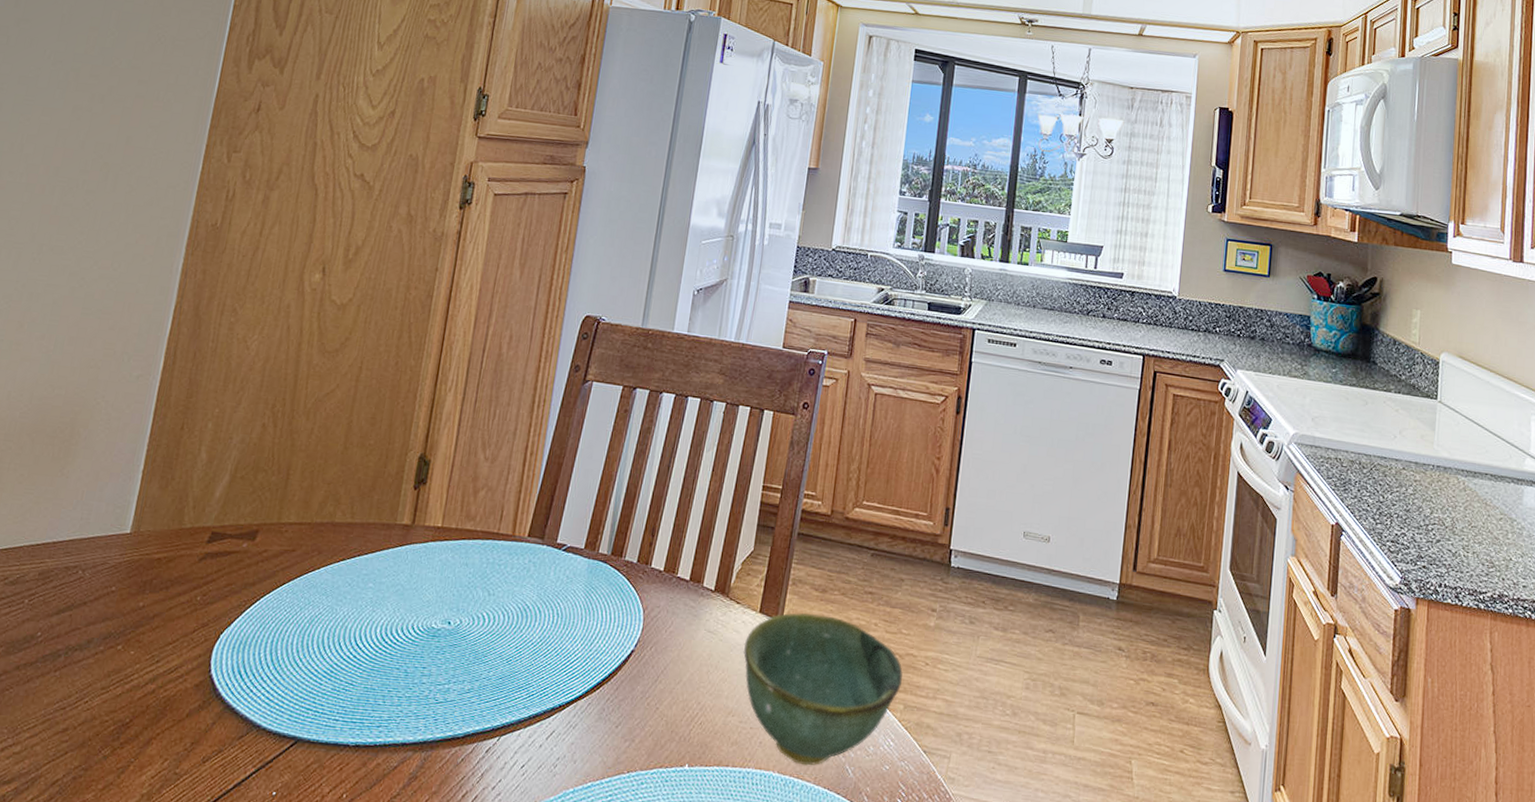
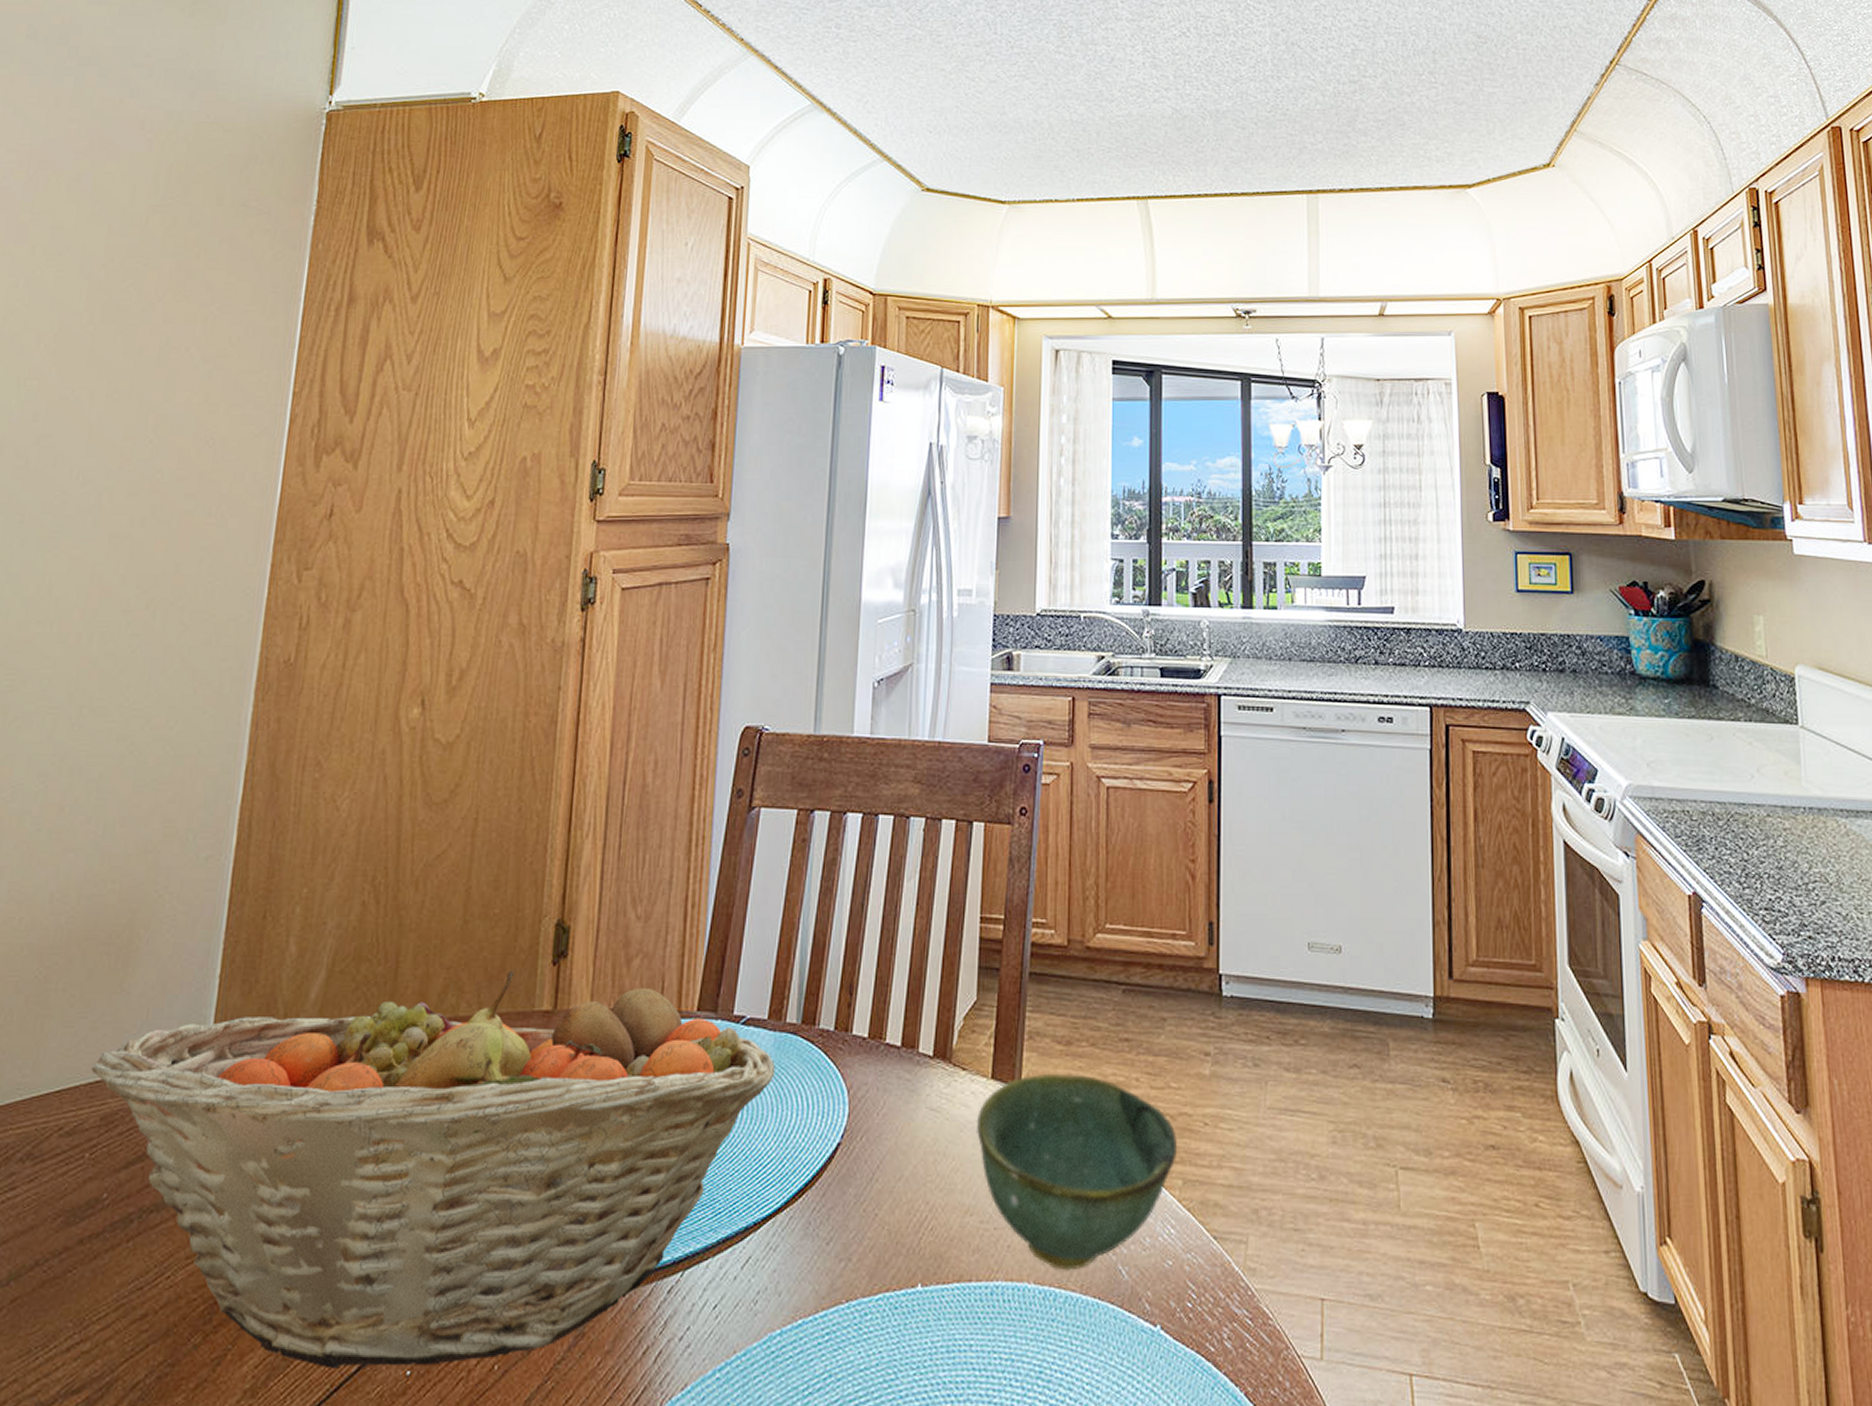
fruit basket: none [33,491,587,789] -> present [91,971,775,1369]

